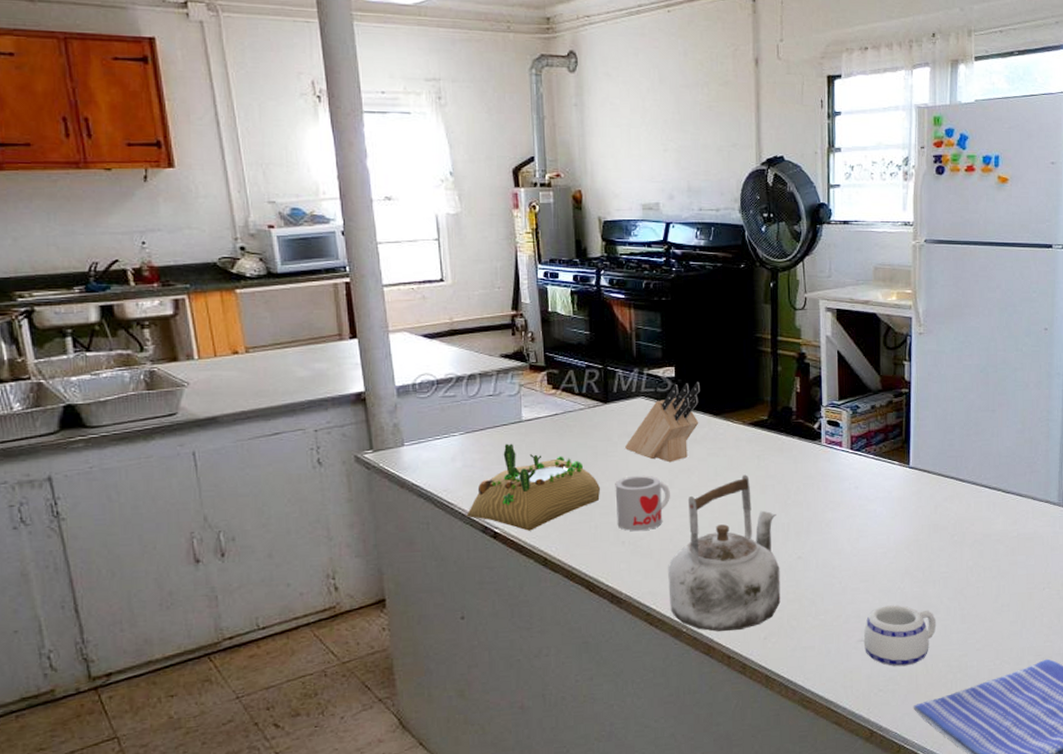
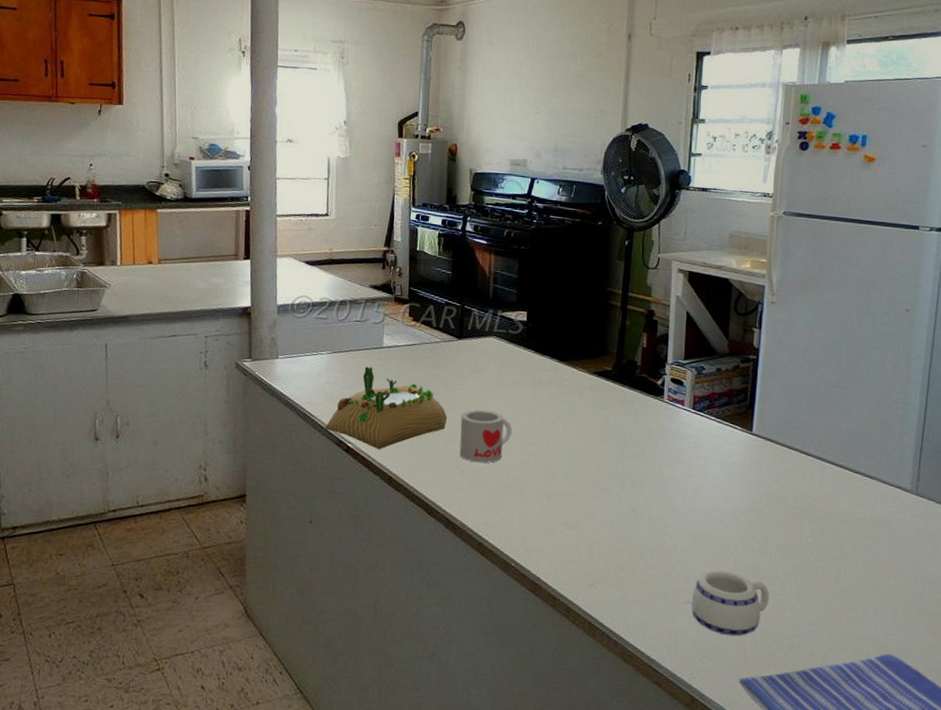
knife block: present [625,381,701,463] -> none [474,327,550,402]
kettle: present [668,475,781,632] -> none [501,421,613,573]

